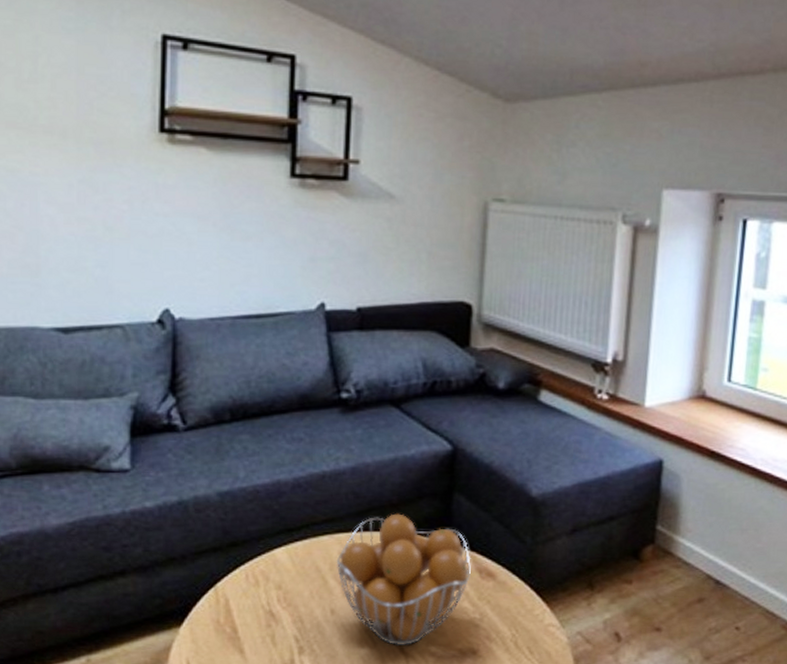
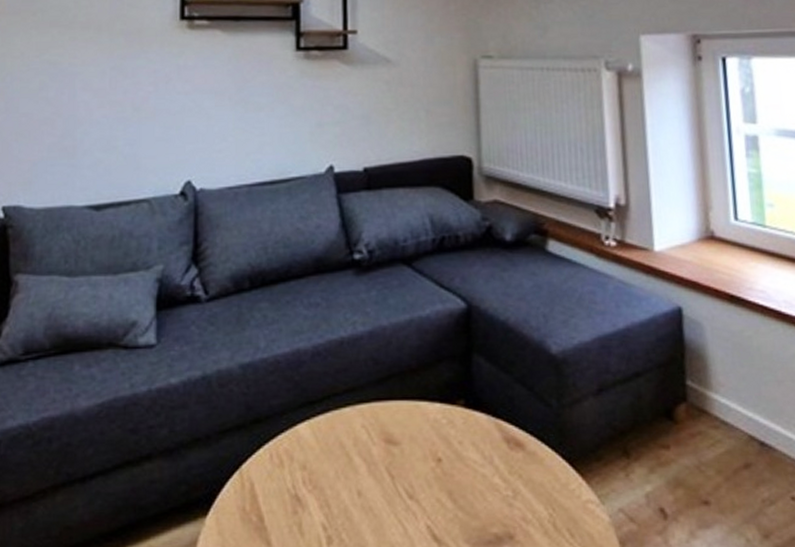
fruit basket: present [336,513,471,646] -> none [359,379,498,532]

